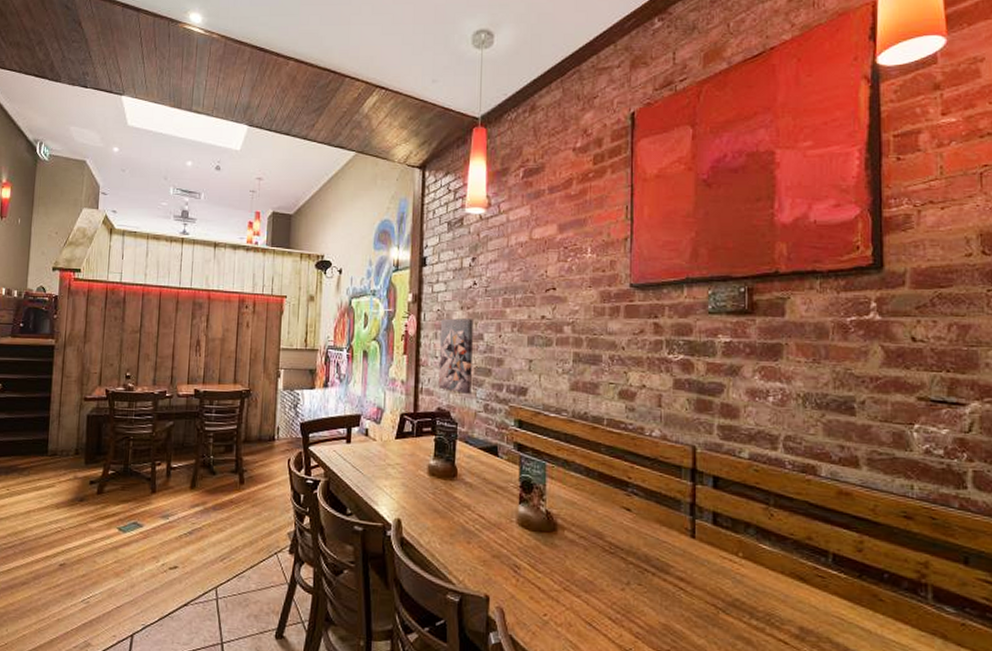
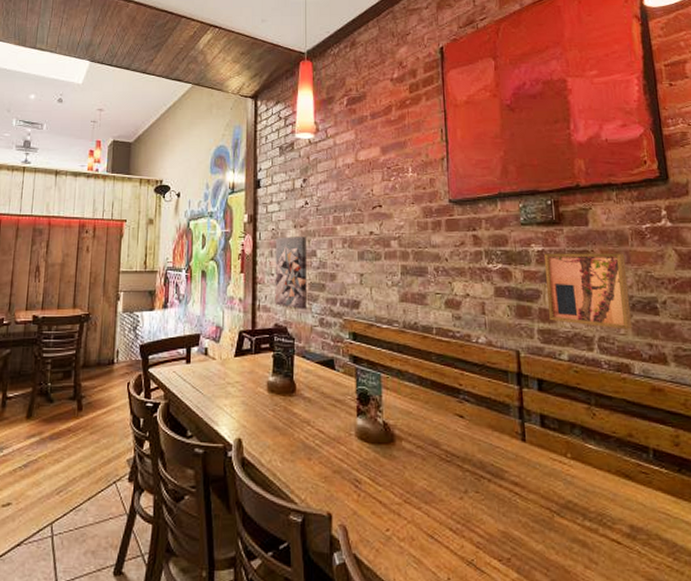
wall art: none [731,344,824,430] -> present [543,253,633,330]

